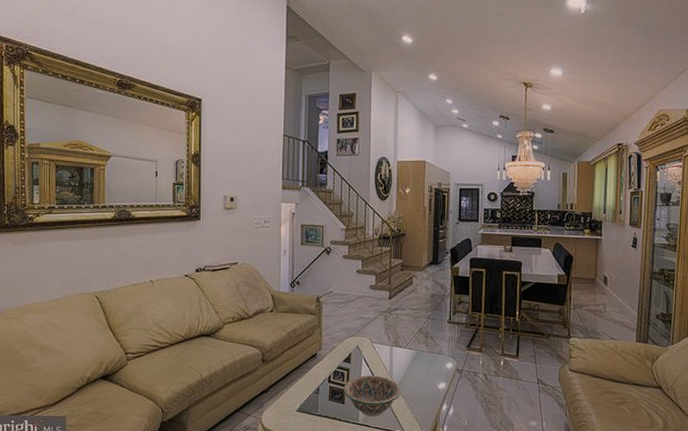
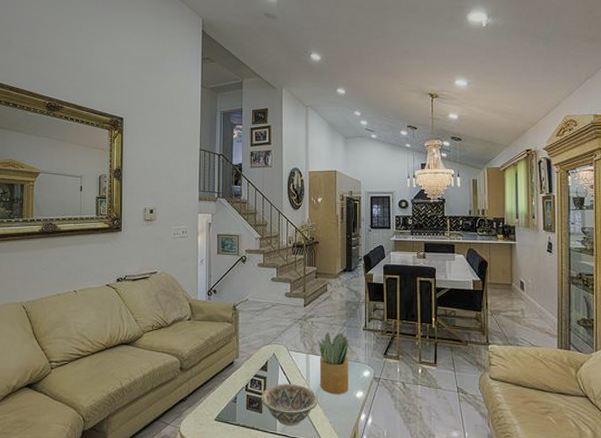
potted plant: none [401,324,433,386] -> present [317,332,348,395]

